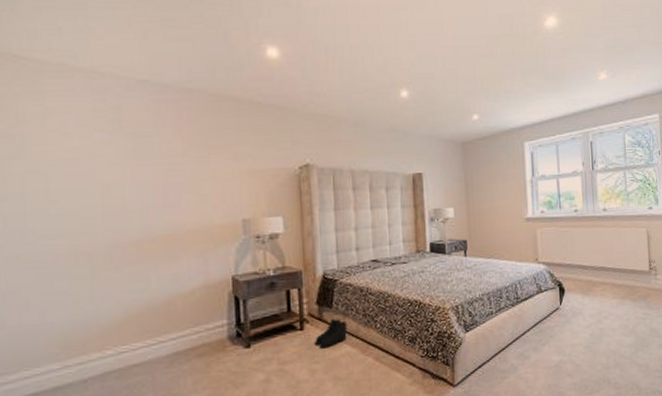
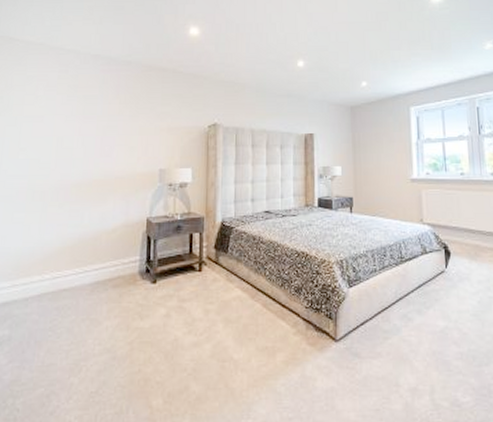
boots: present [315,318,347,347] -> none [211,263,239,289]

